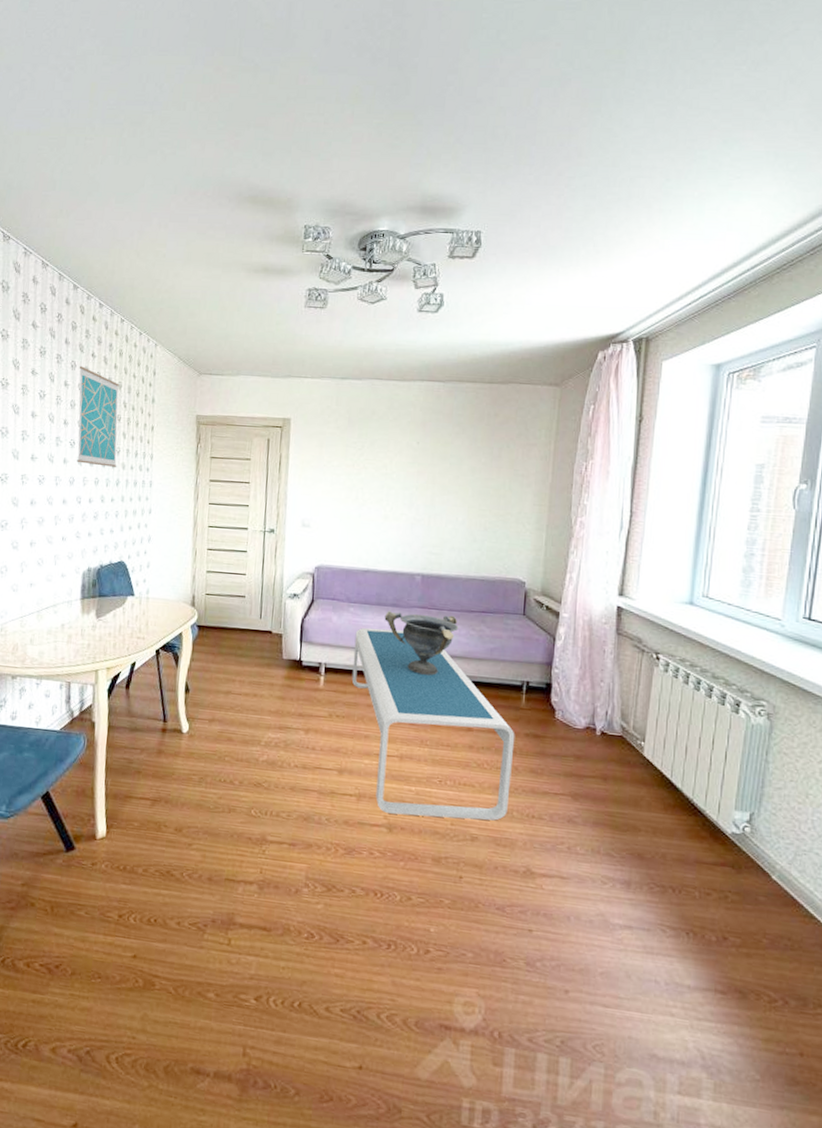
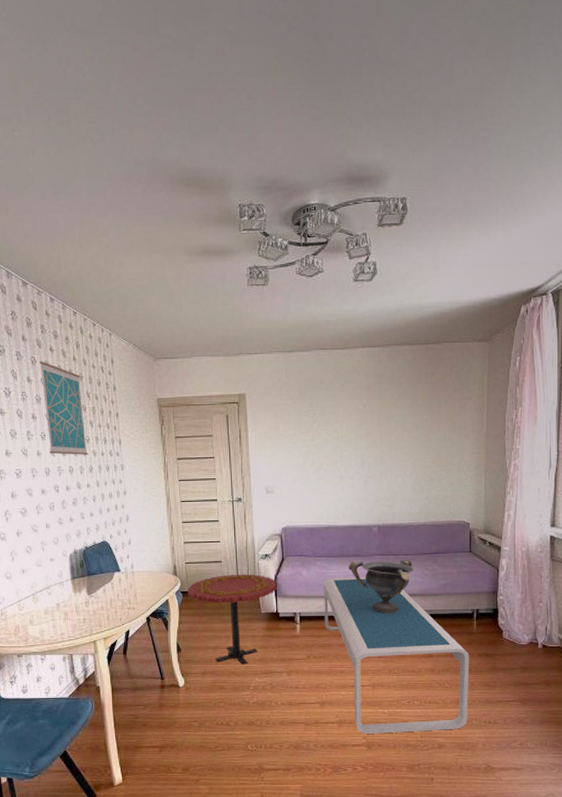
side table: none [204,611,303,716] -> present [188,573,277,665]

